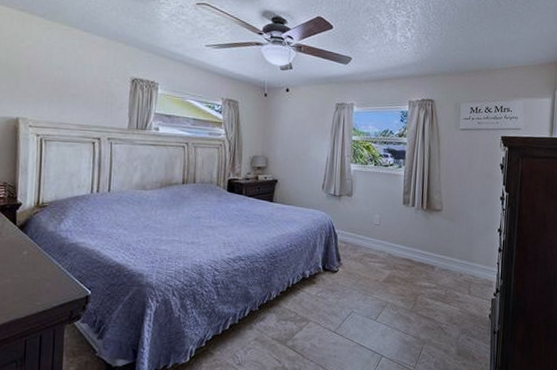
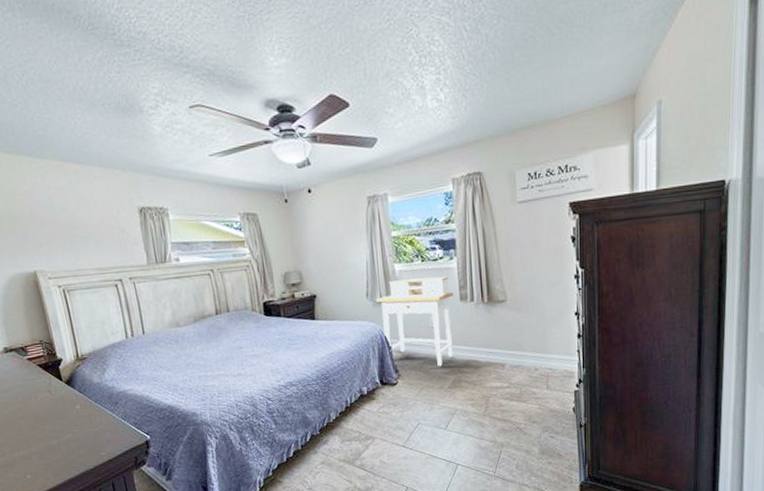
desk: none [330,178,398,261] -> present [376,276,454,367]

